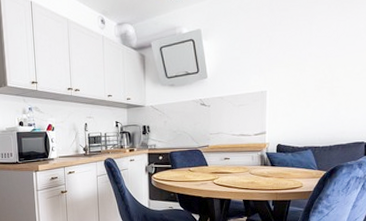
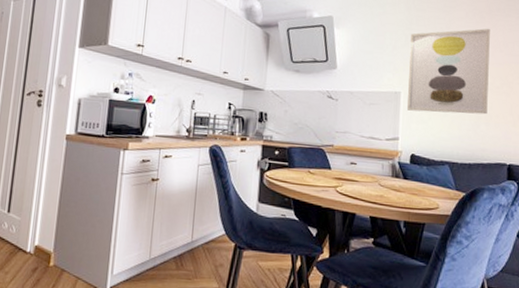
wall art: none [273,18,352,107] -> present [407,28,490,115]

